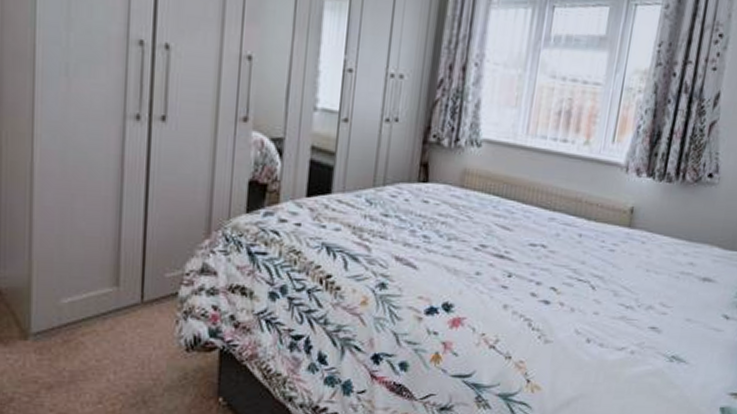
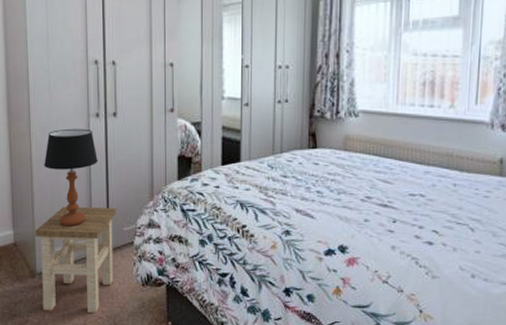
stool: none [31,241,157,387] -> present [34,206,116,313]
table lamp: none [50,132,134,270] -> present [43,128,98,227]

